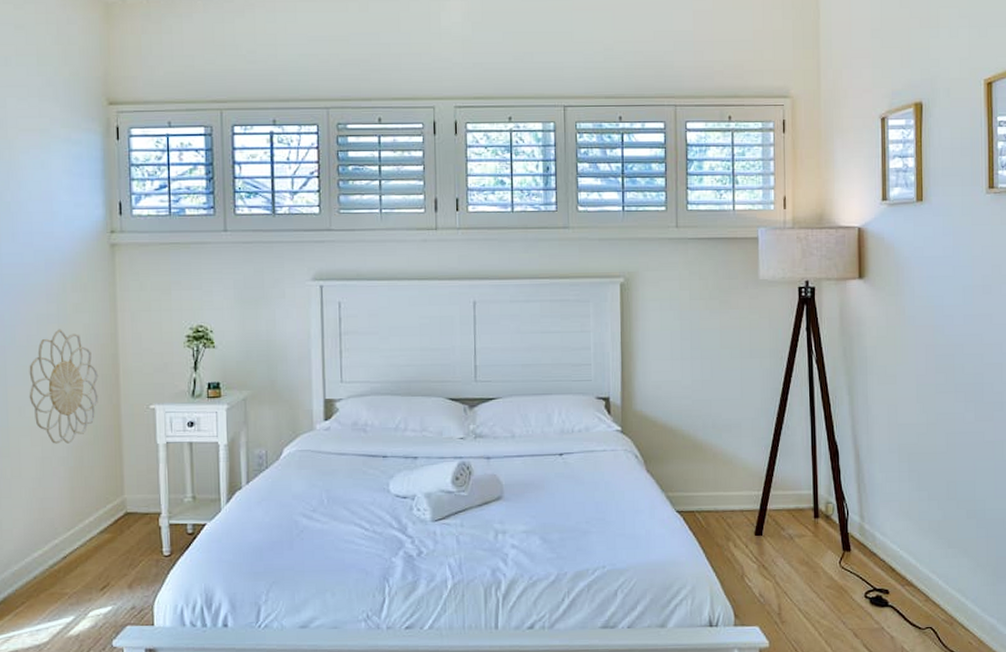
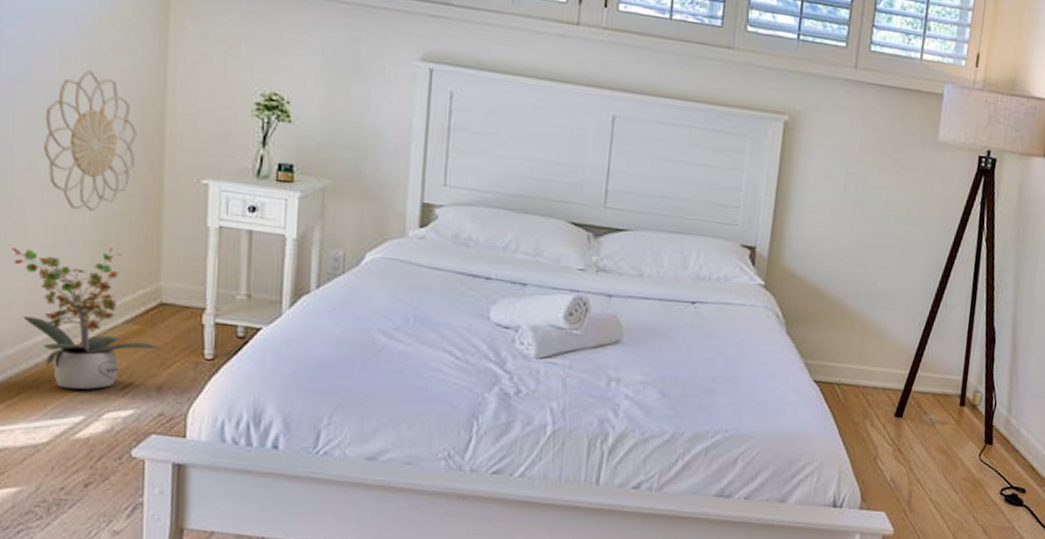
potted plant: none [11,471,130,595] -> present [12,247,162,390]

